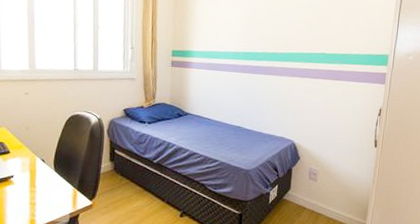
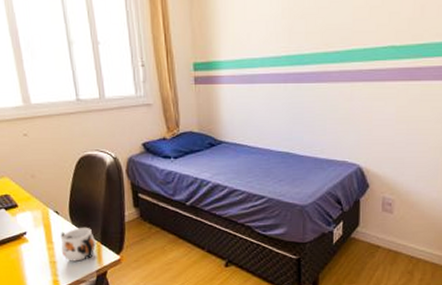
mug: none [41,174,73,204] -> present [60,227,96,261]

